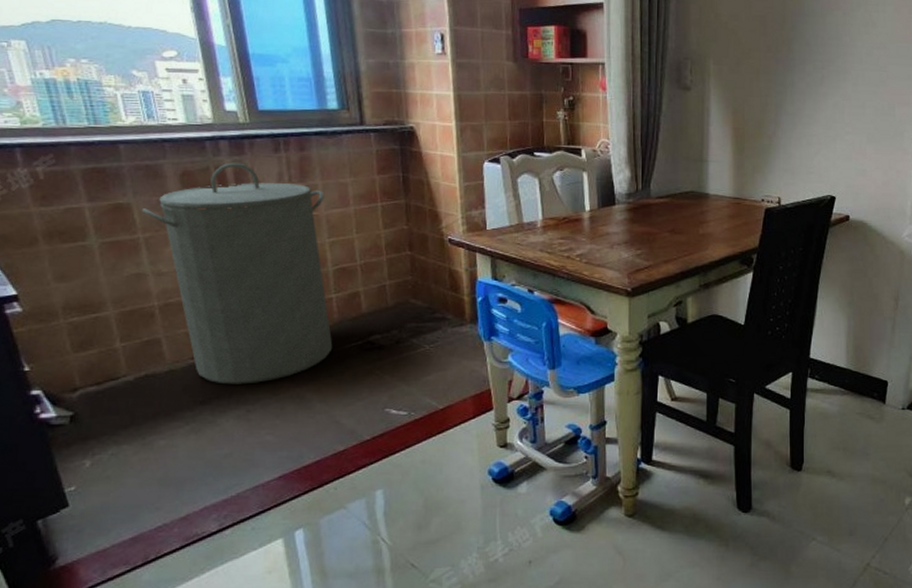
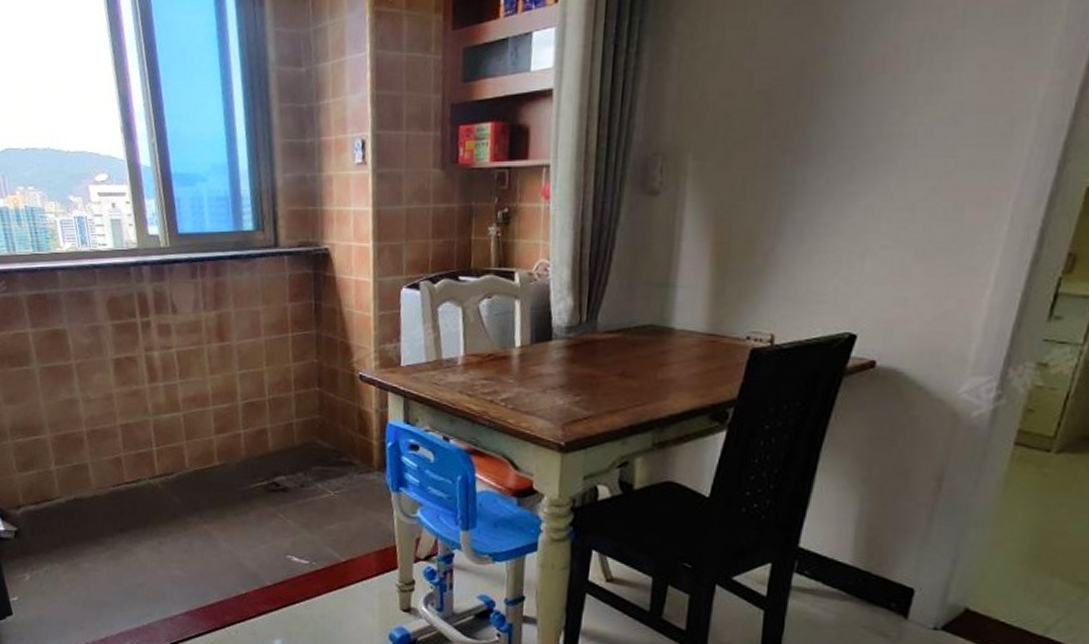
laundry hamper: present [141,162,333,385] -> none [74,289,239,516]

